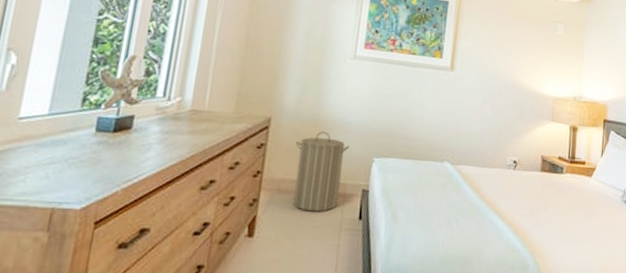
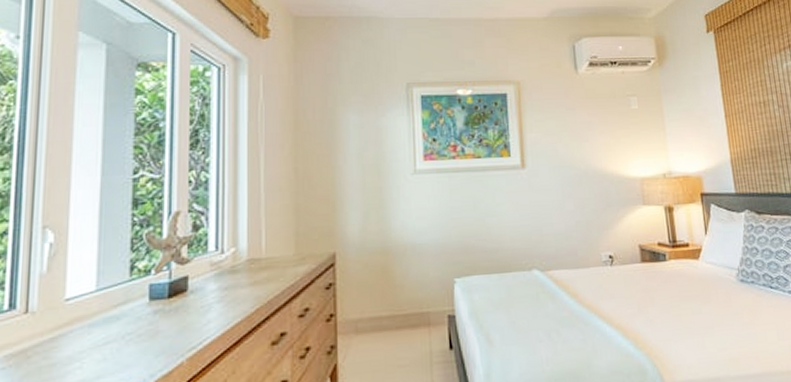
laundry hamper: present [292,131,350,212] -> none [367,259,427,350]

